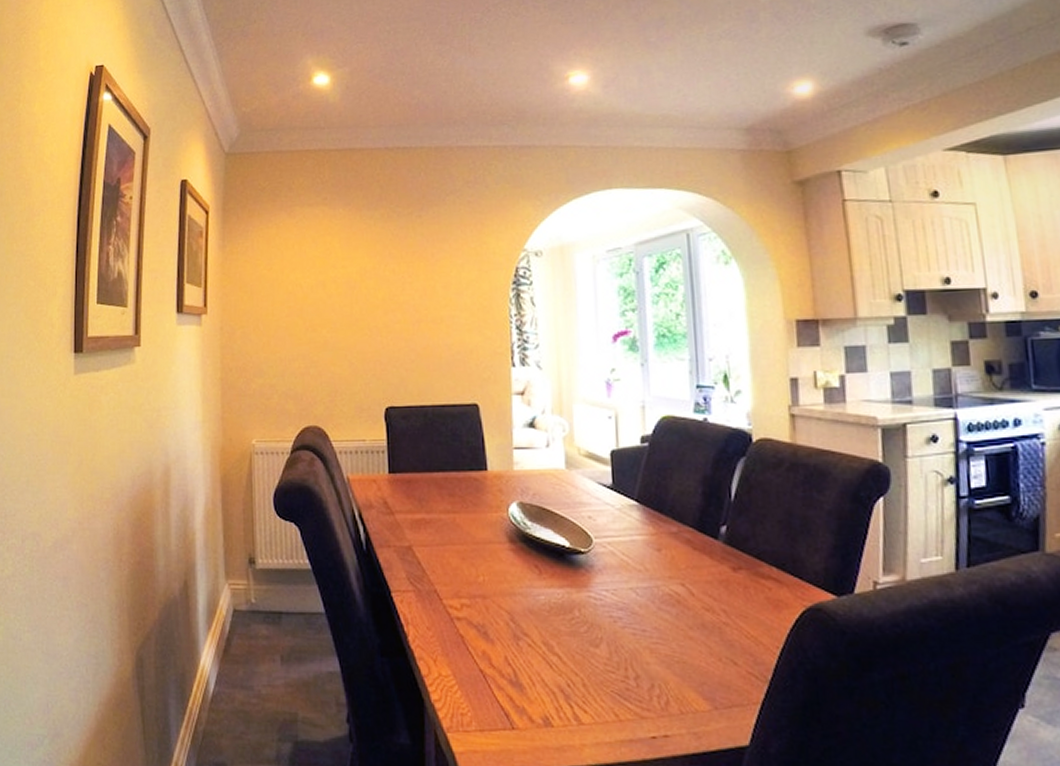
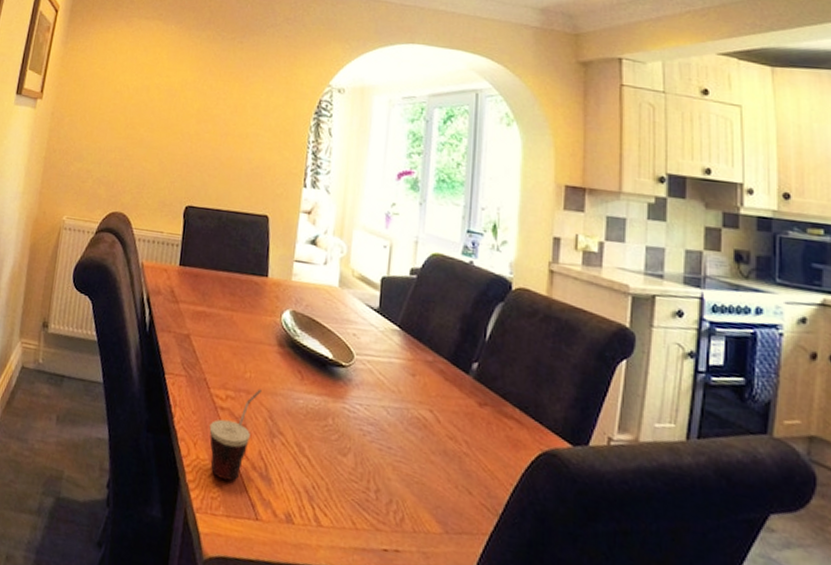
cup: none [447,591,498,693] -> present [209,388,262,481]

